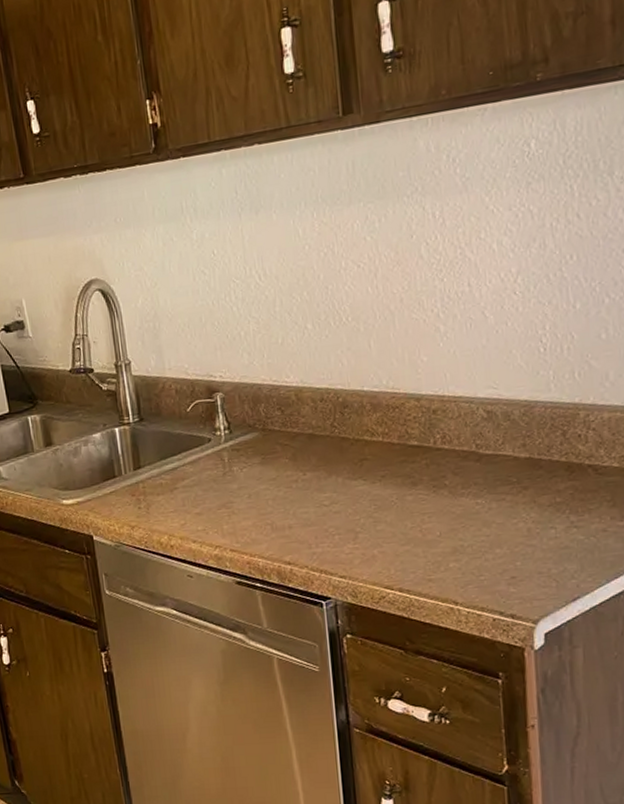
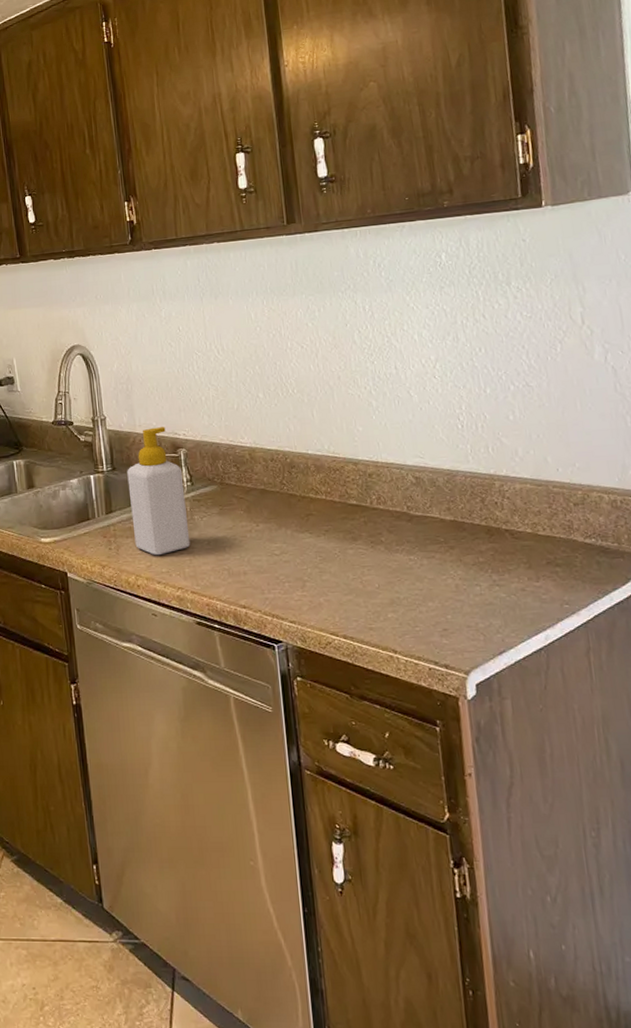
soap bottle: none [156,369,229,513] -> present [127,427,190,556]

